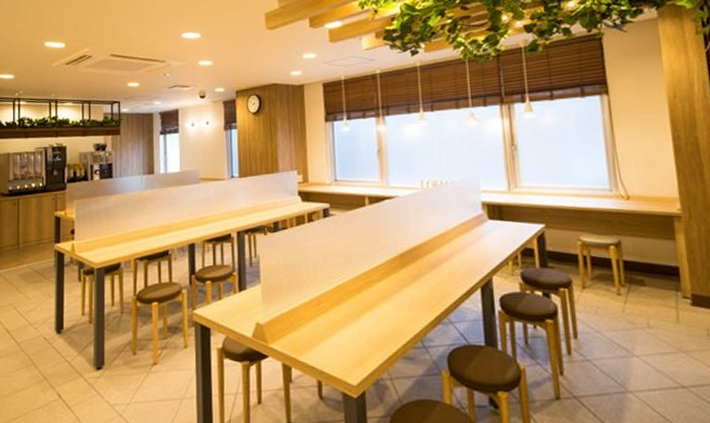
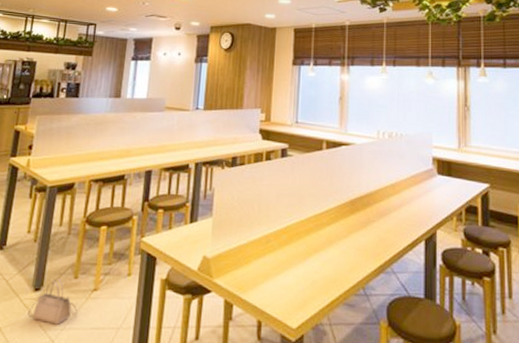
handbag: none [93,356,141,400] -> present [27,279,78,325]

